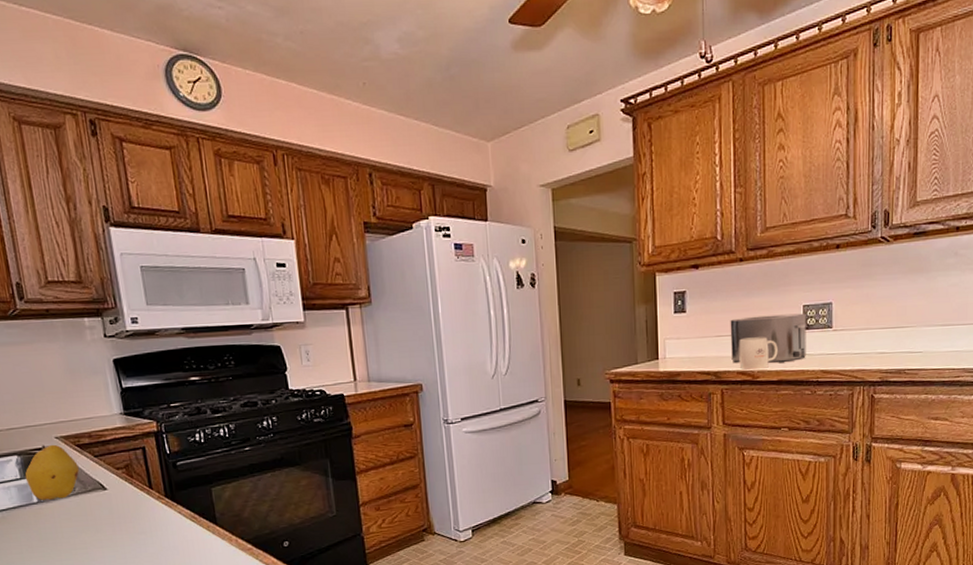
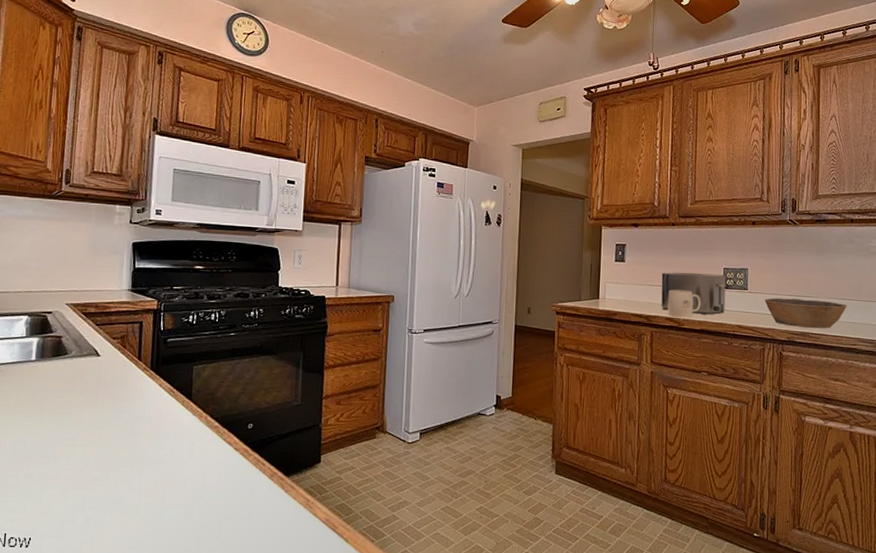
fruit: present [24,444,79,500] -> none [30,309,80,360]
bowl: none [852,329,950,364] -> present [764,297,847,329]

